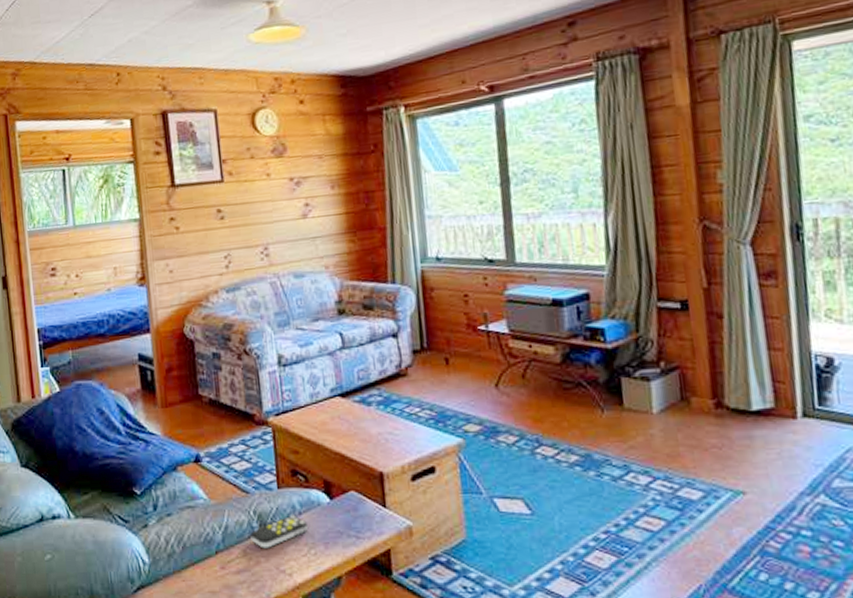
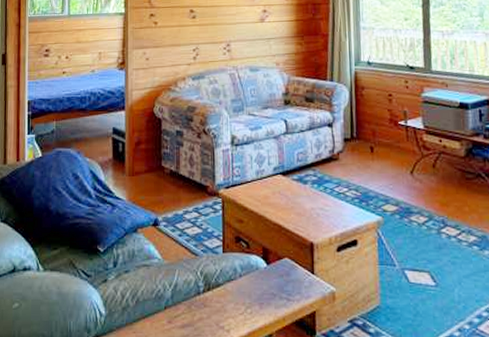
remote control: present [250,515,308,549] -> none [196,277,246,306]

